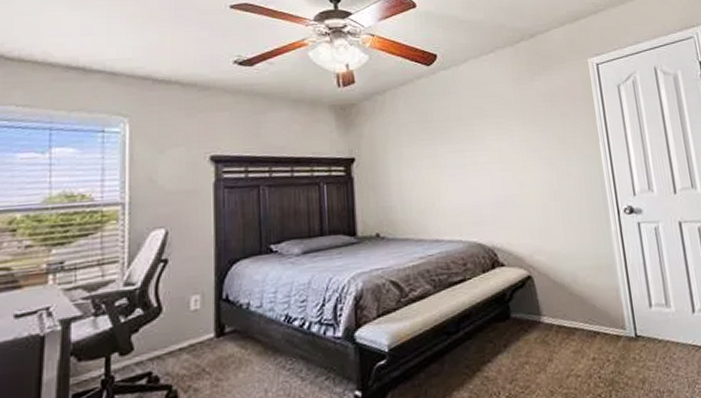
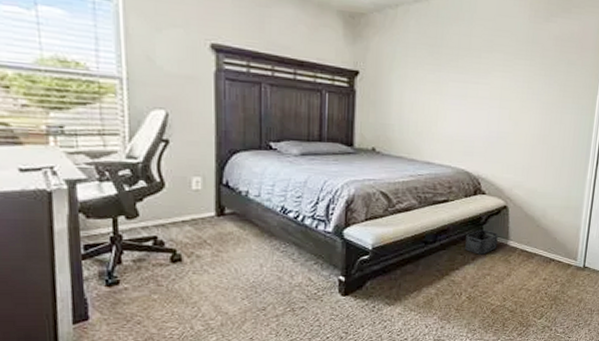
storage bin: none [492,307,530,339] -> present [465,229,498,255]

